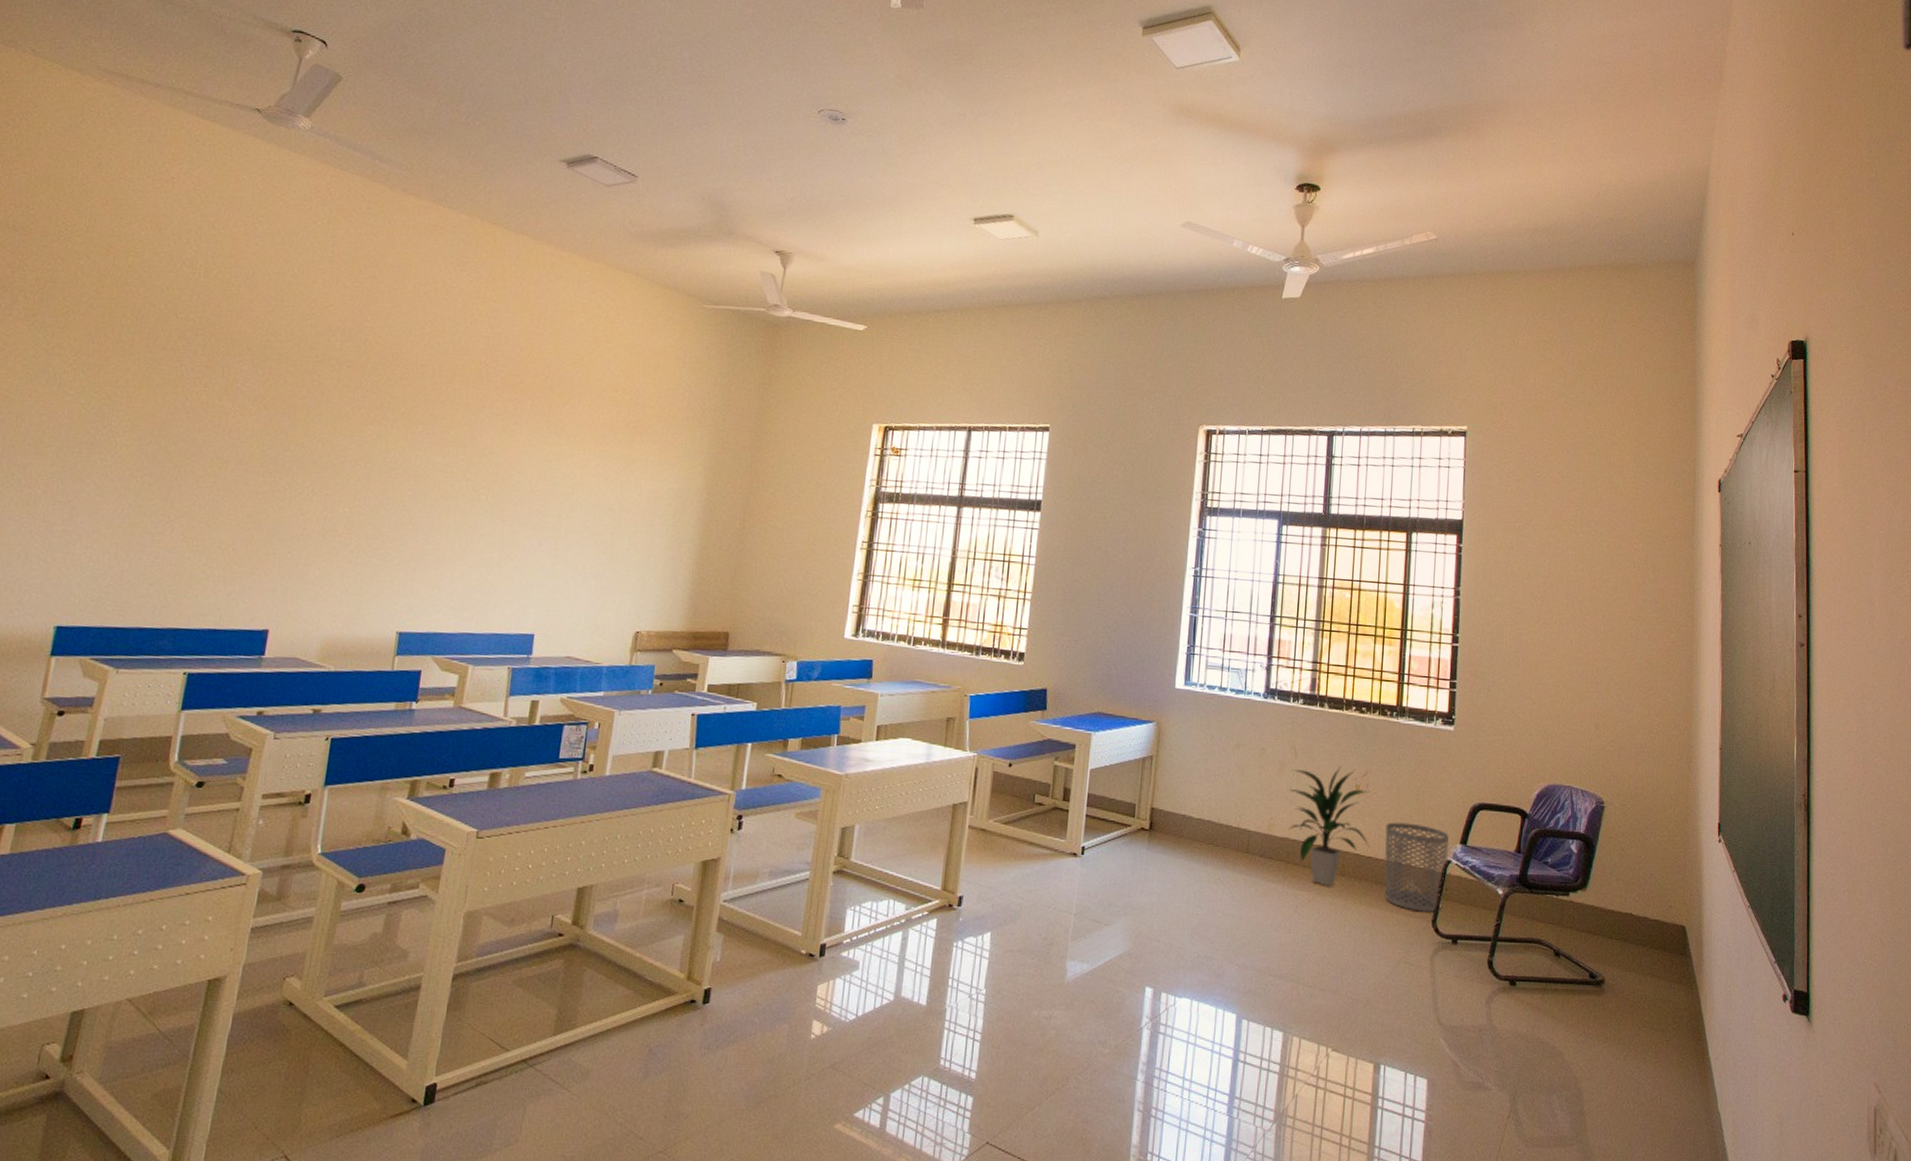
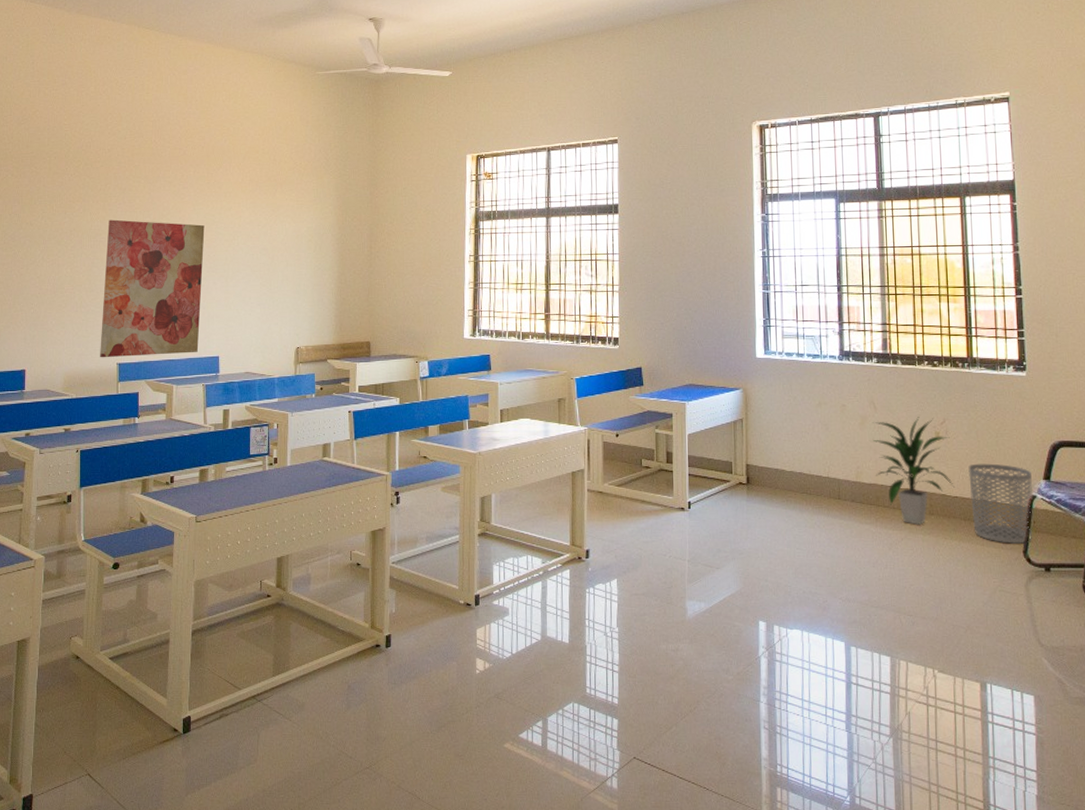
wall art: none [375,452,537,628] -> present [100,219,205,358]

